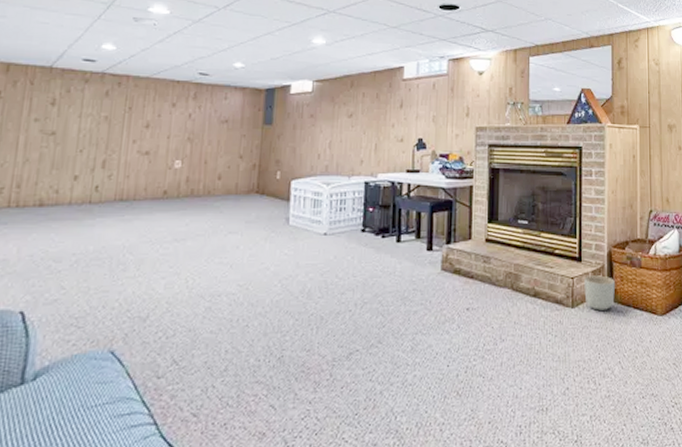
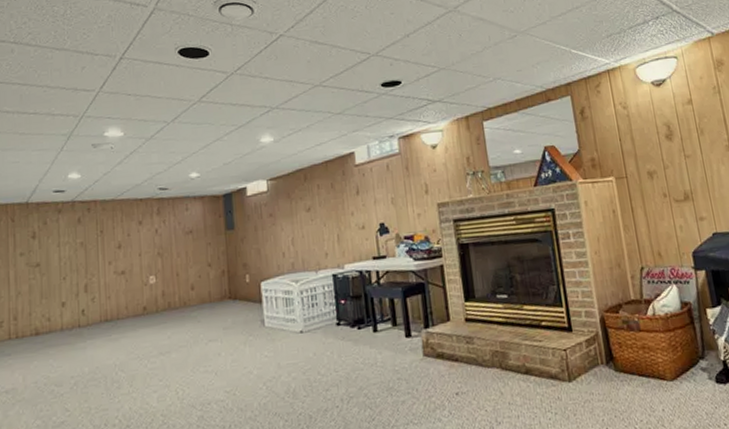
planter: present [584,275,615,311] -> none [578,343,615,382]

